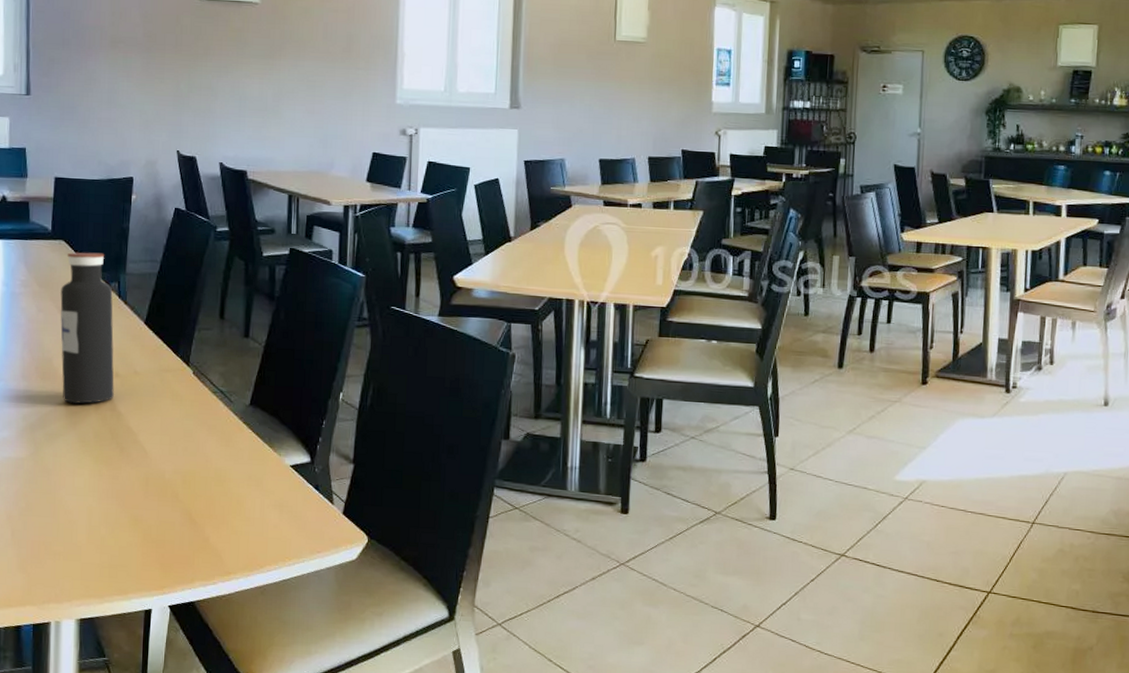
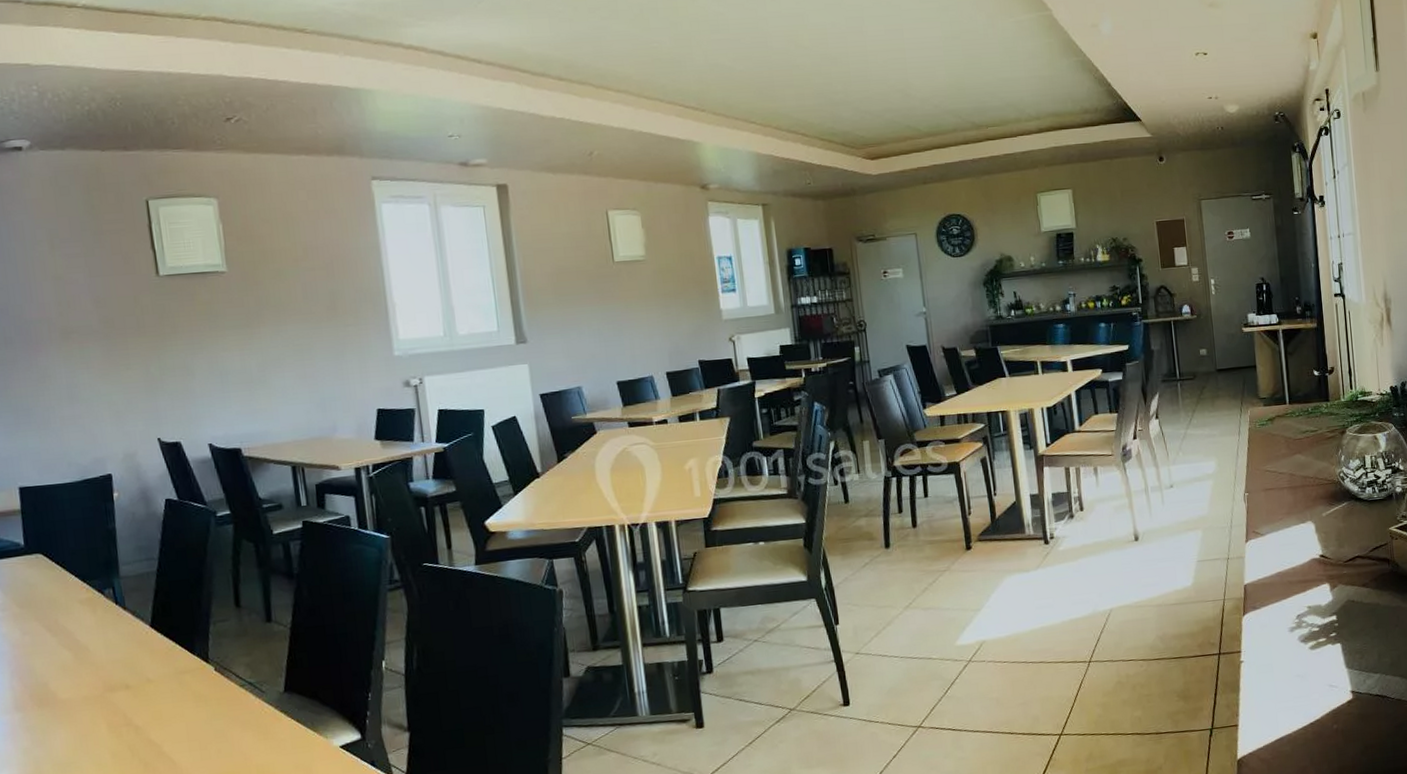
water bottle: present [60,252,114,404] -> none [46,560,127,727]

